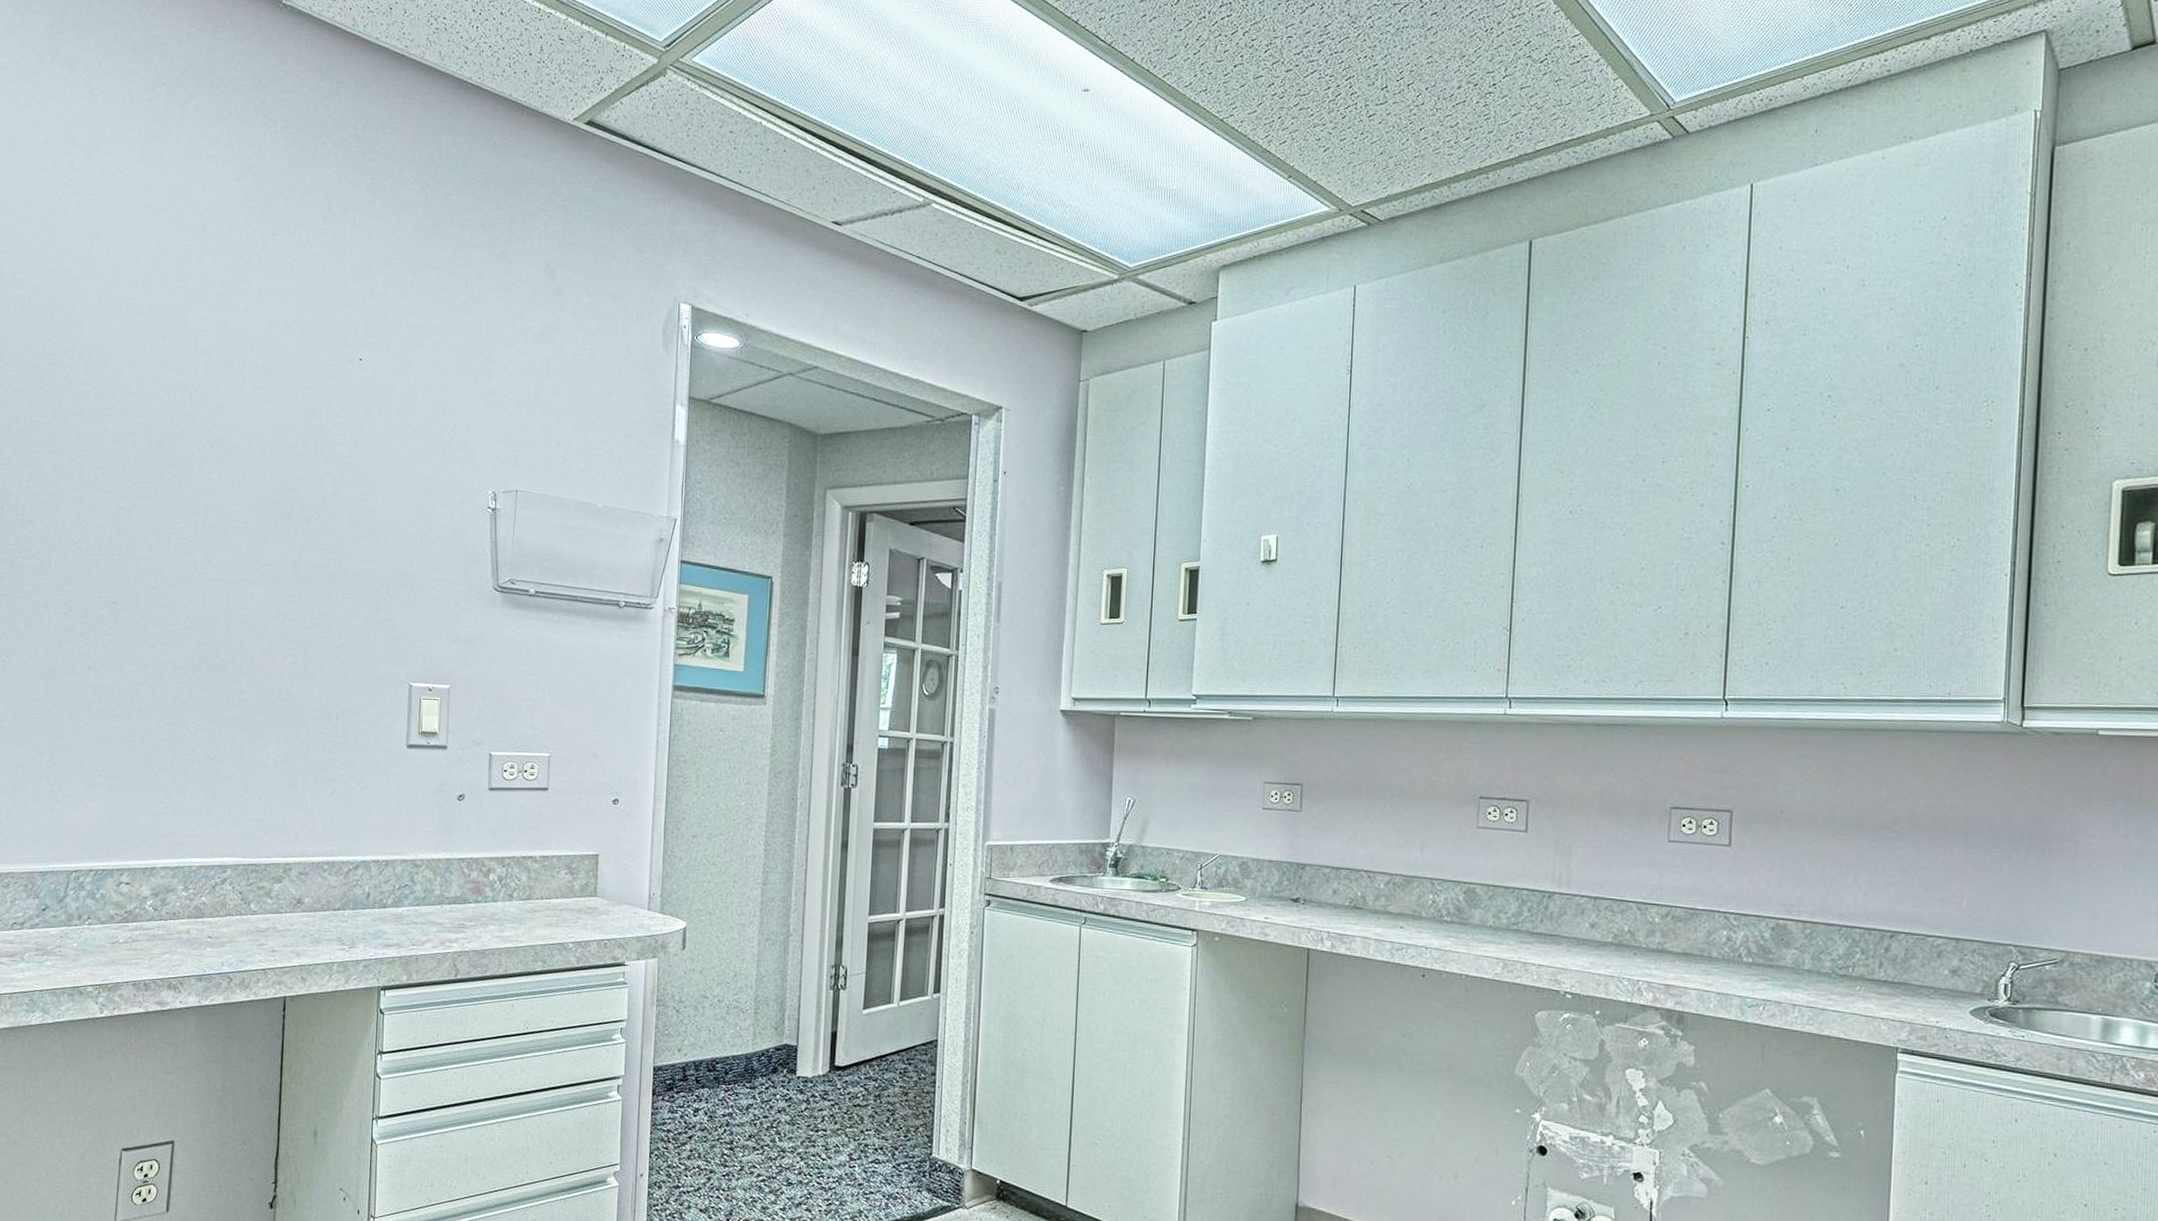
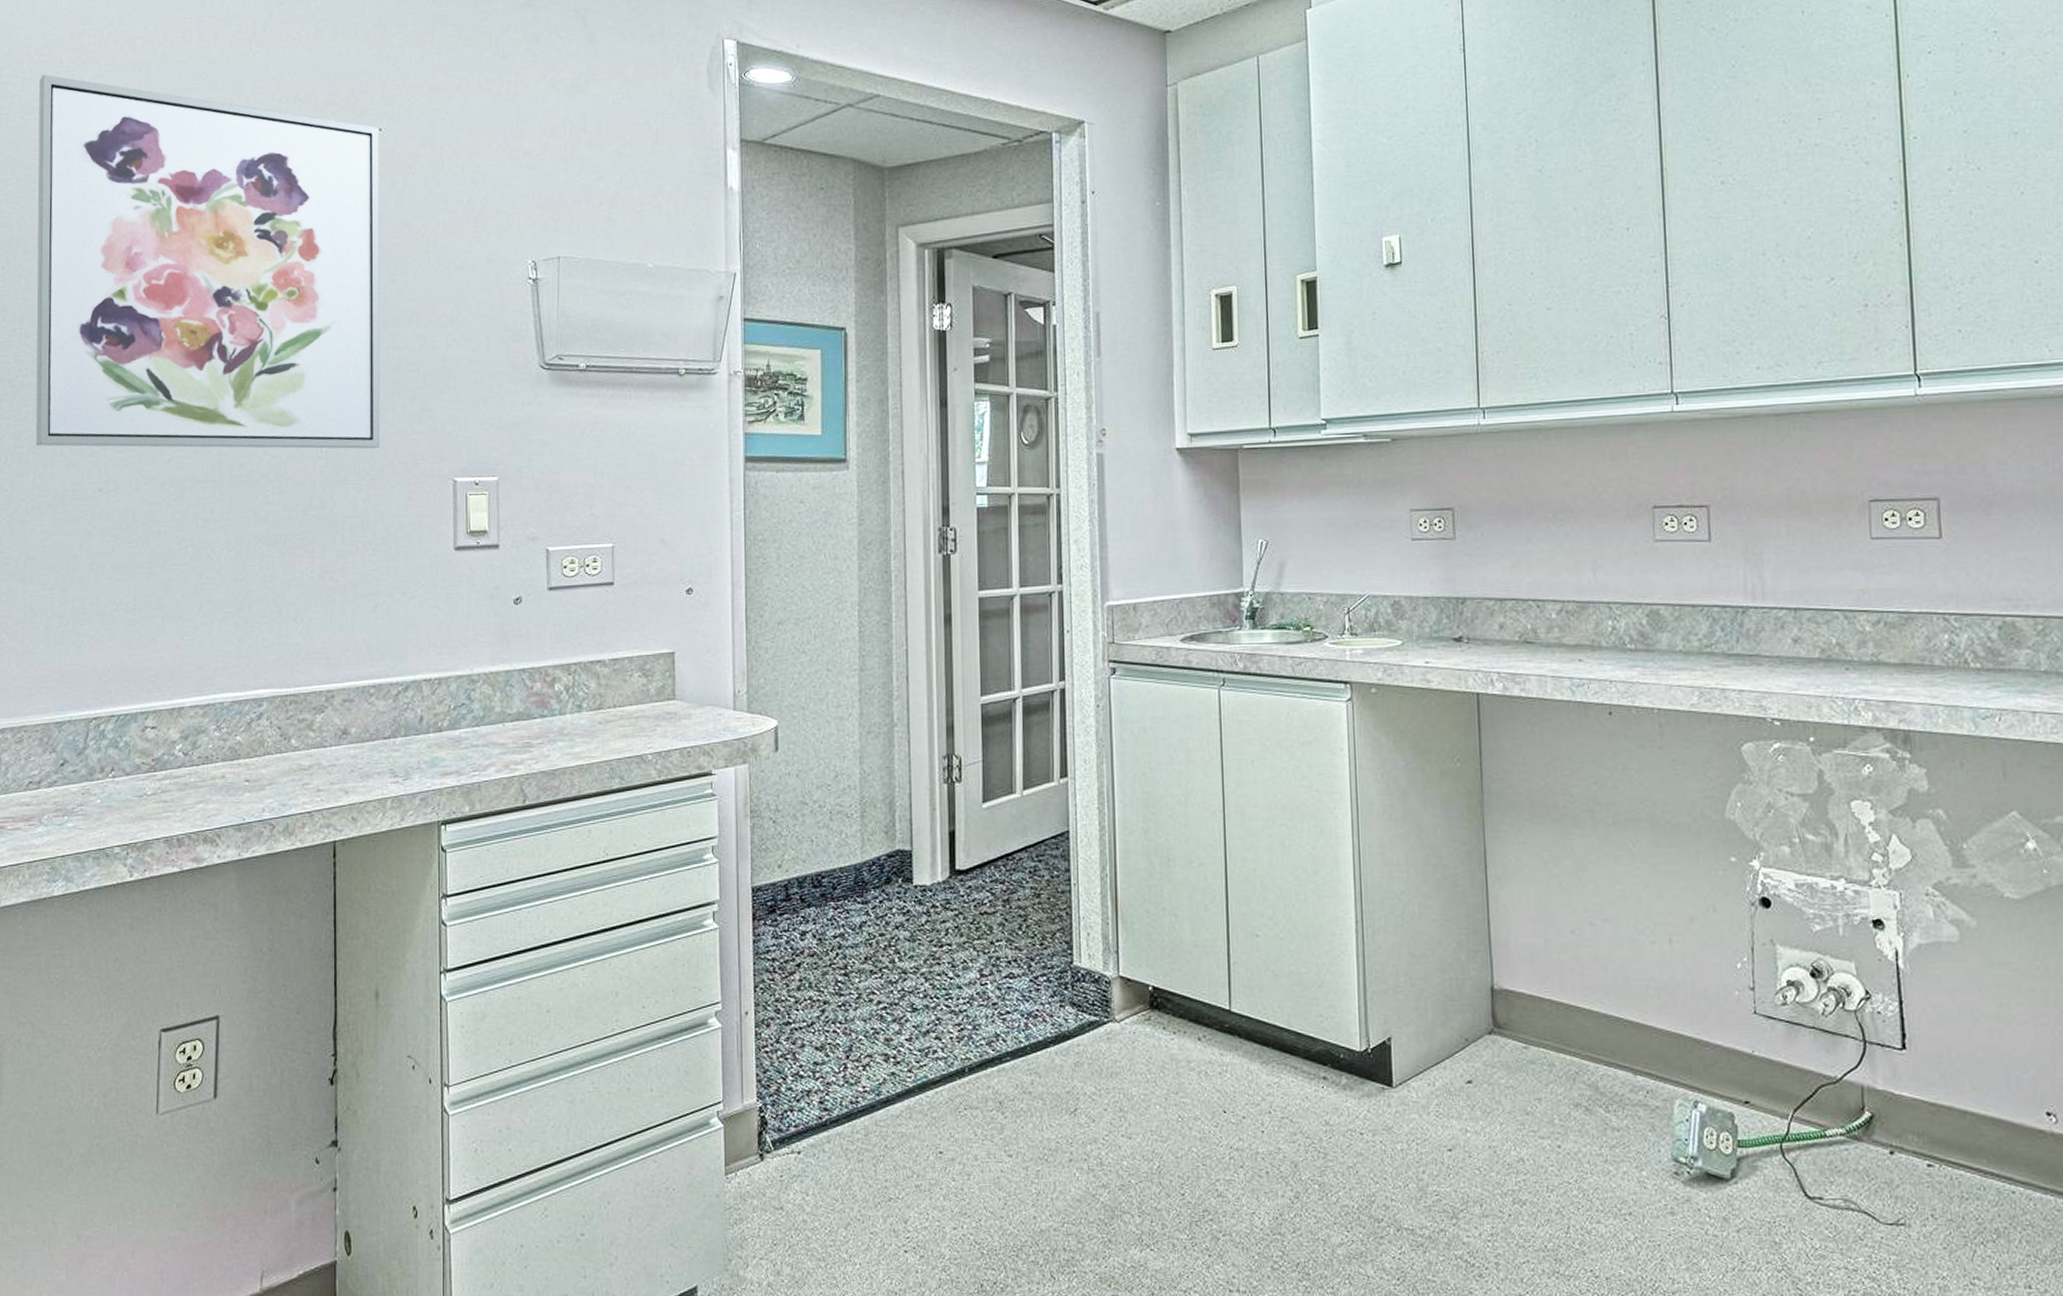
wall art: none [32,281,360,651] -> present [35,74,380,449]

